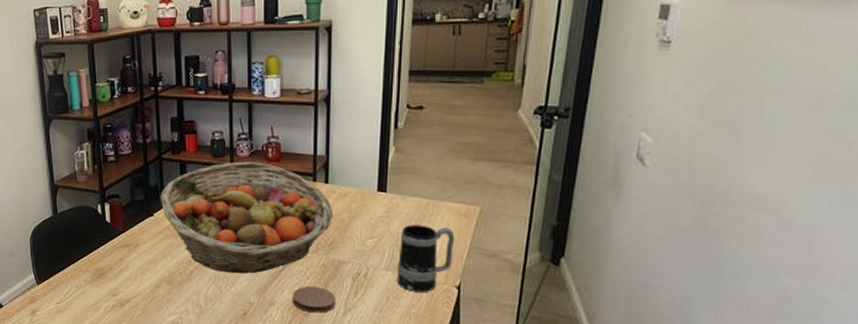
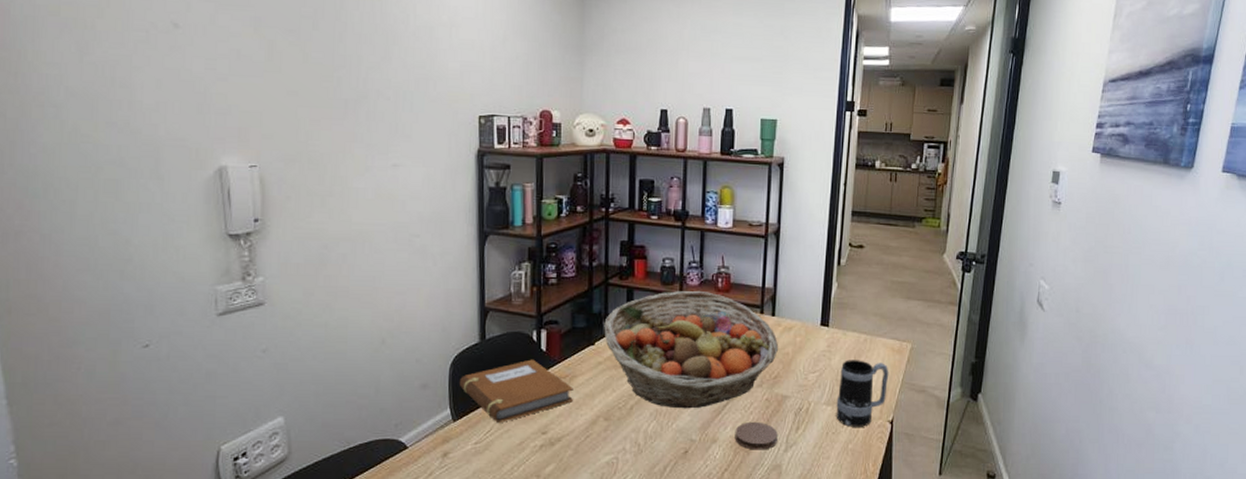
notebook: none [39,230,138,286] -> present [460,359,573,422]

